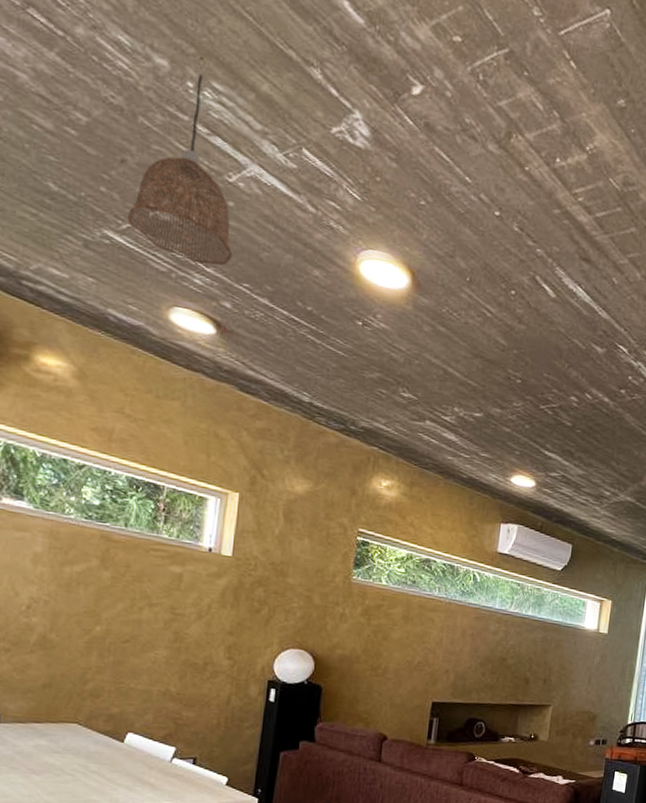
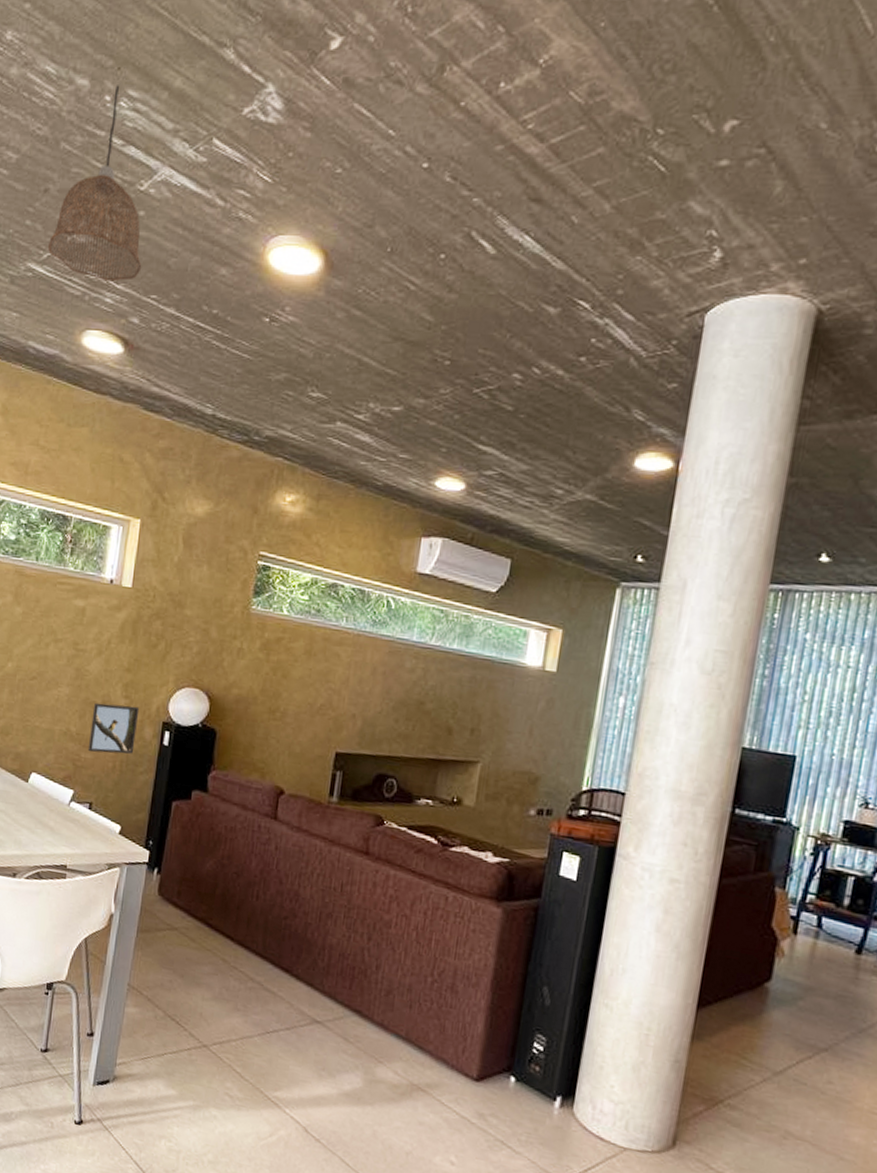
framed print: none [189,664,244,711] -> present [87,702,140,754]

